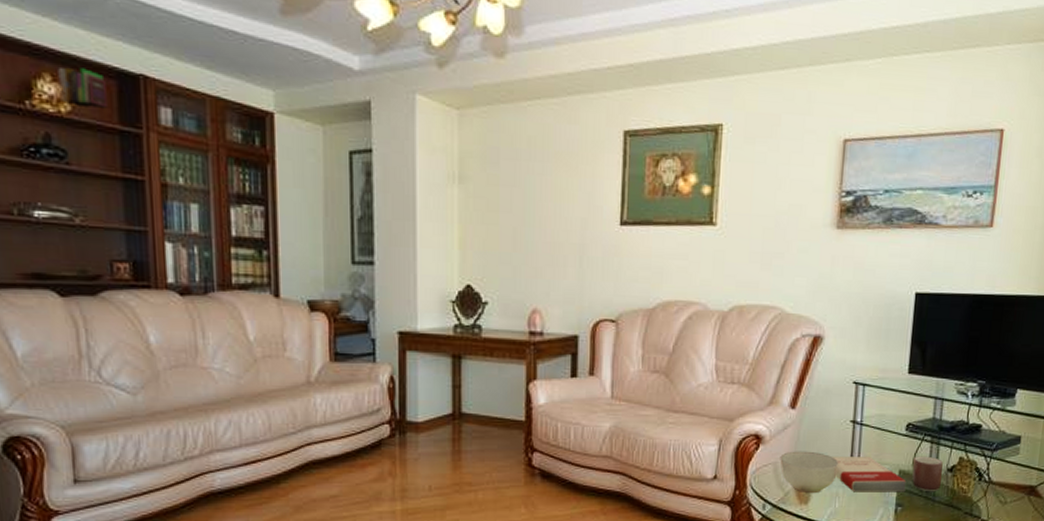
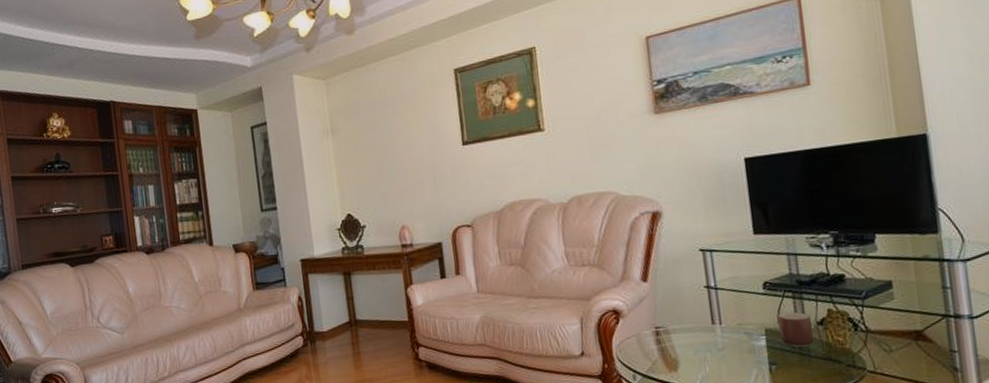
books: present [57,67,109,110] -> none [61,104,93,132]
bowl: present [780,451,839,494] -> none [641,319,701,361]
book: present [831,457,907,492] -> none [692,319,777,355]

